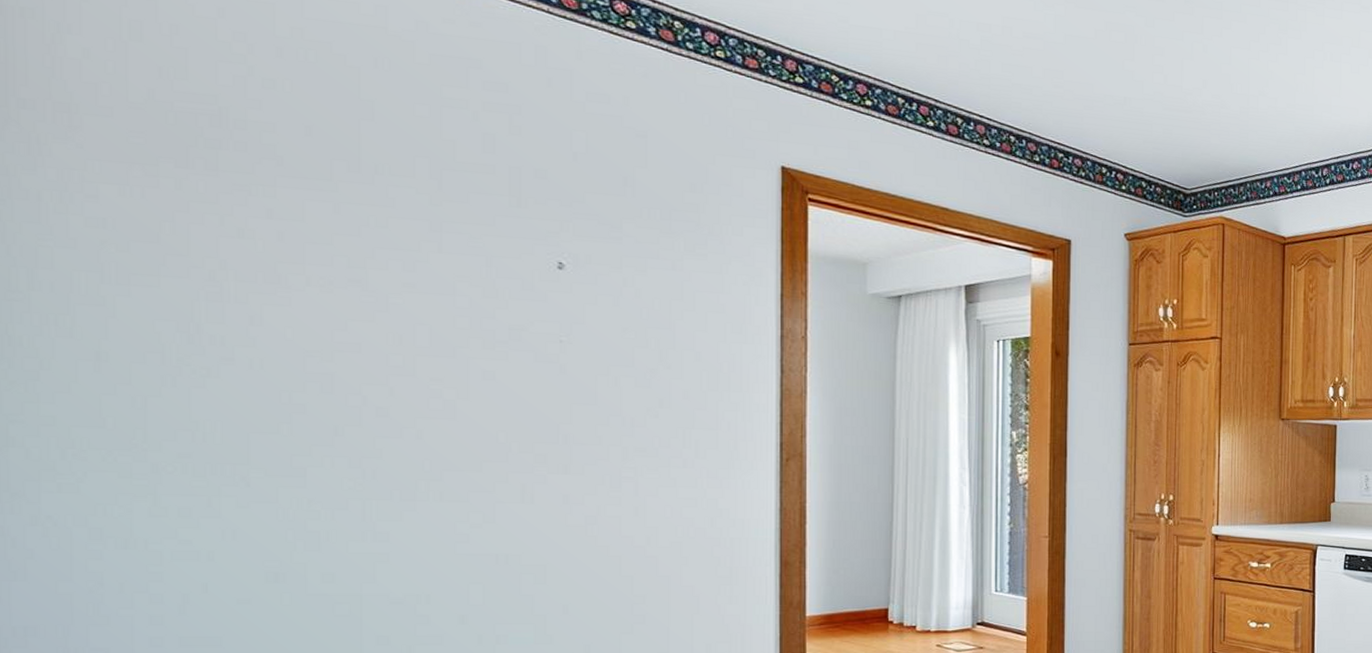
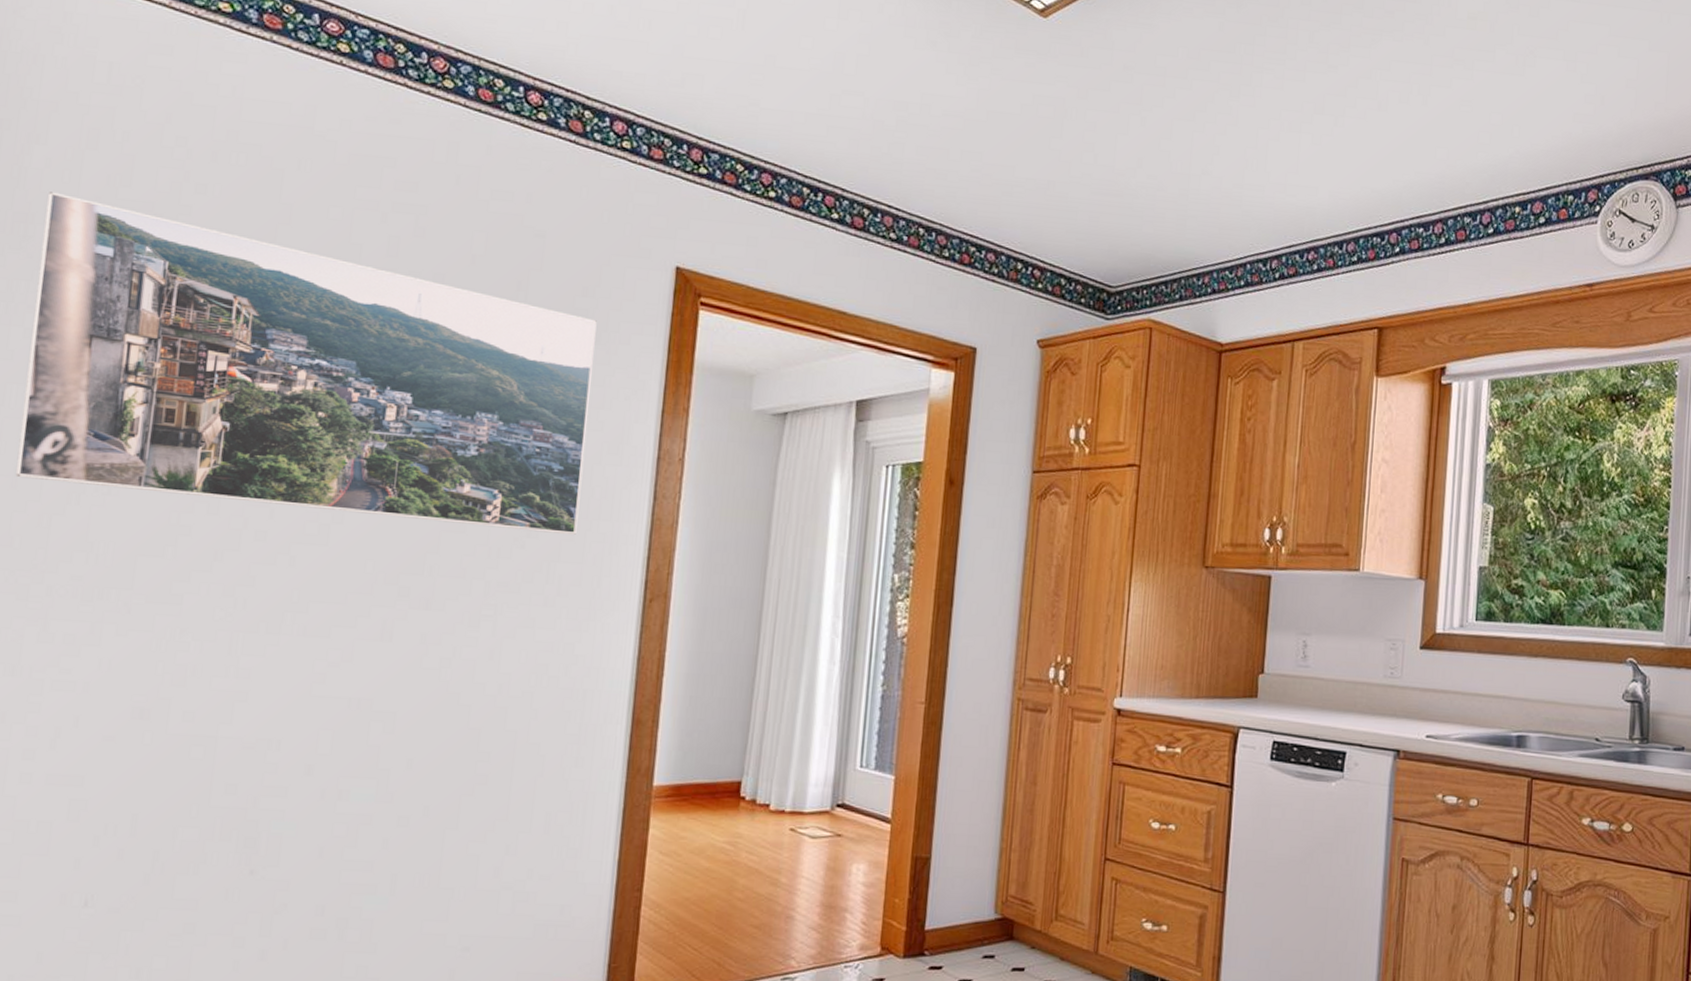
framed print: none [92,82,709,404] -> present [15,192,597,535]

